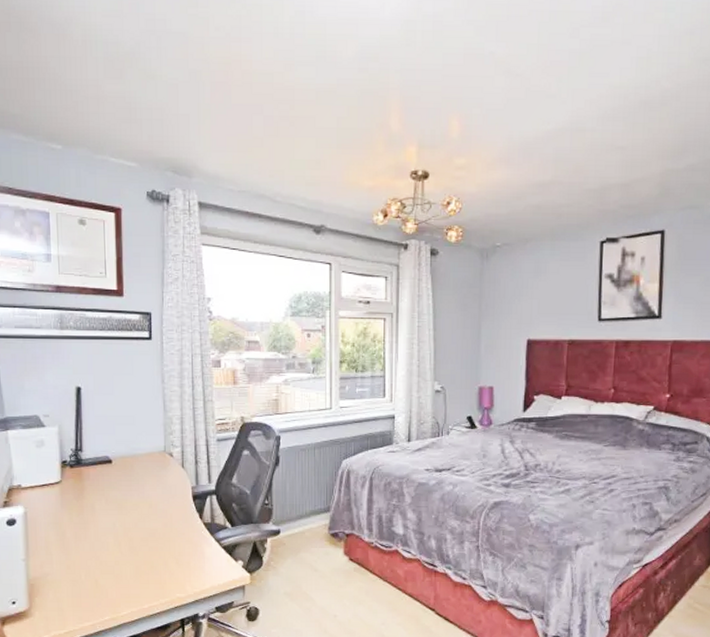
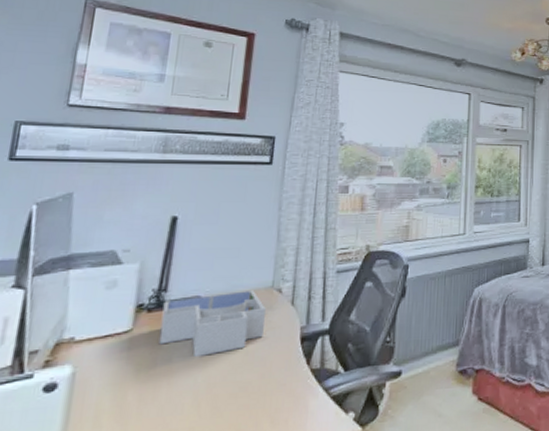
desk organizer: none [81,453,162,506] -> present [159,289,266,356]

